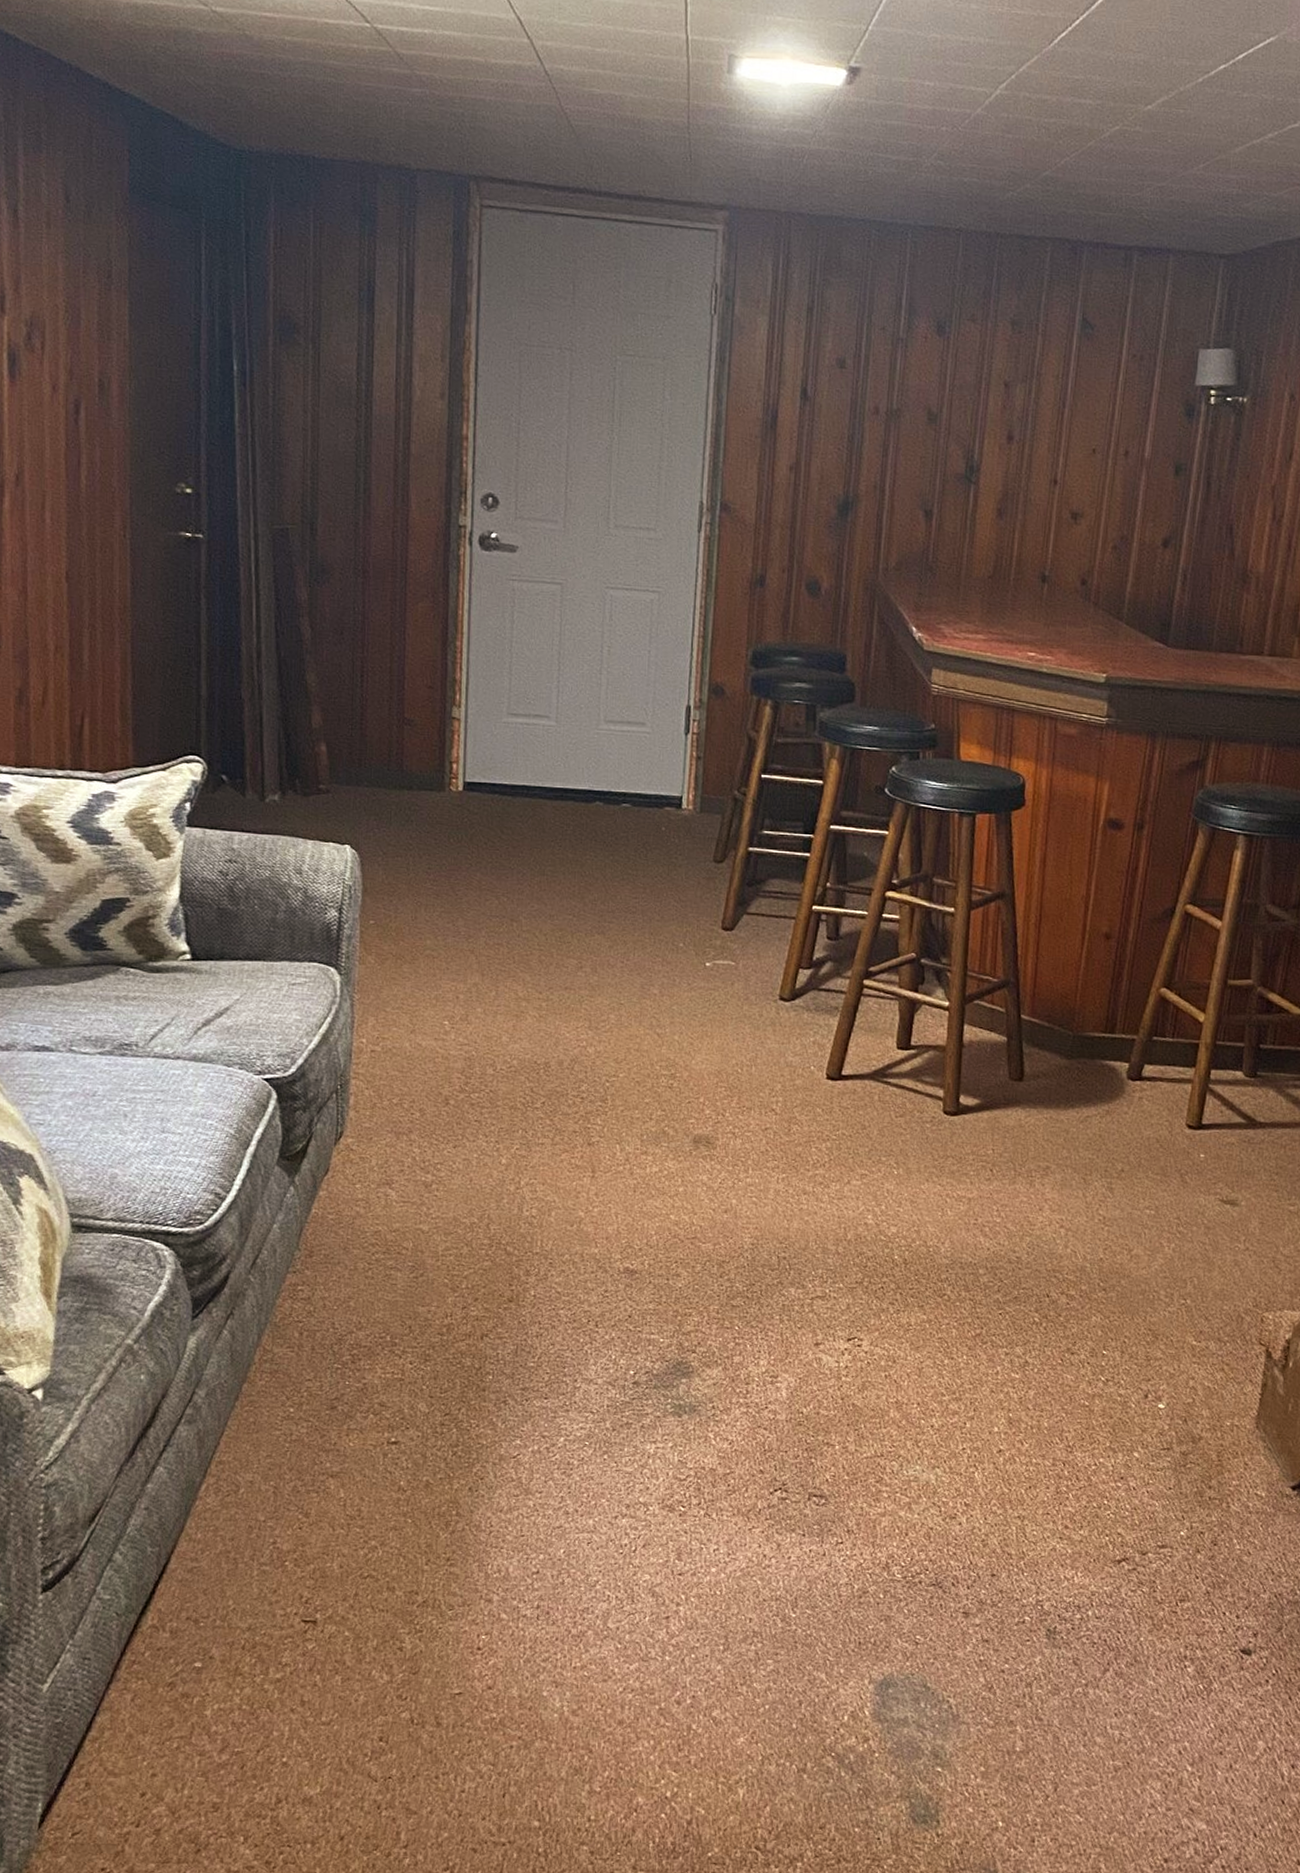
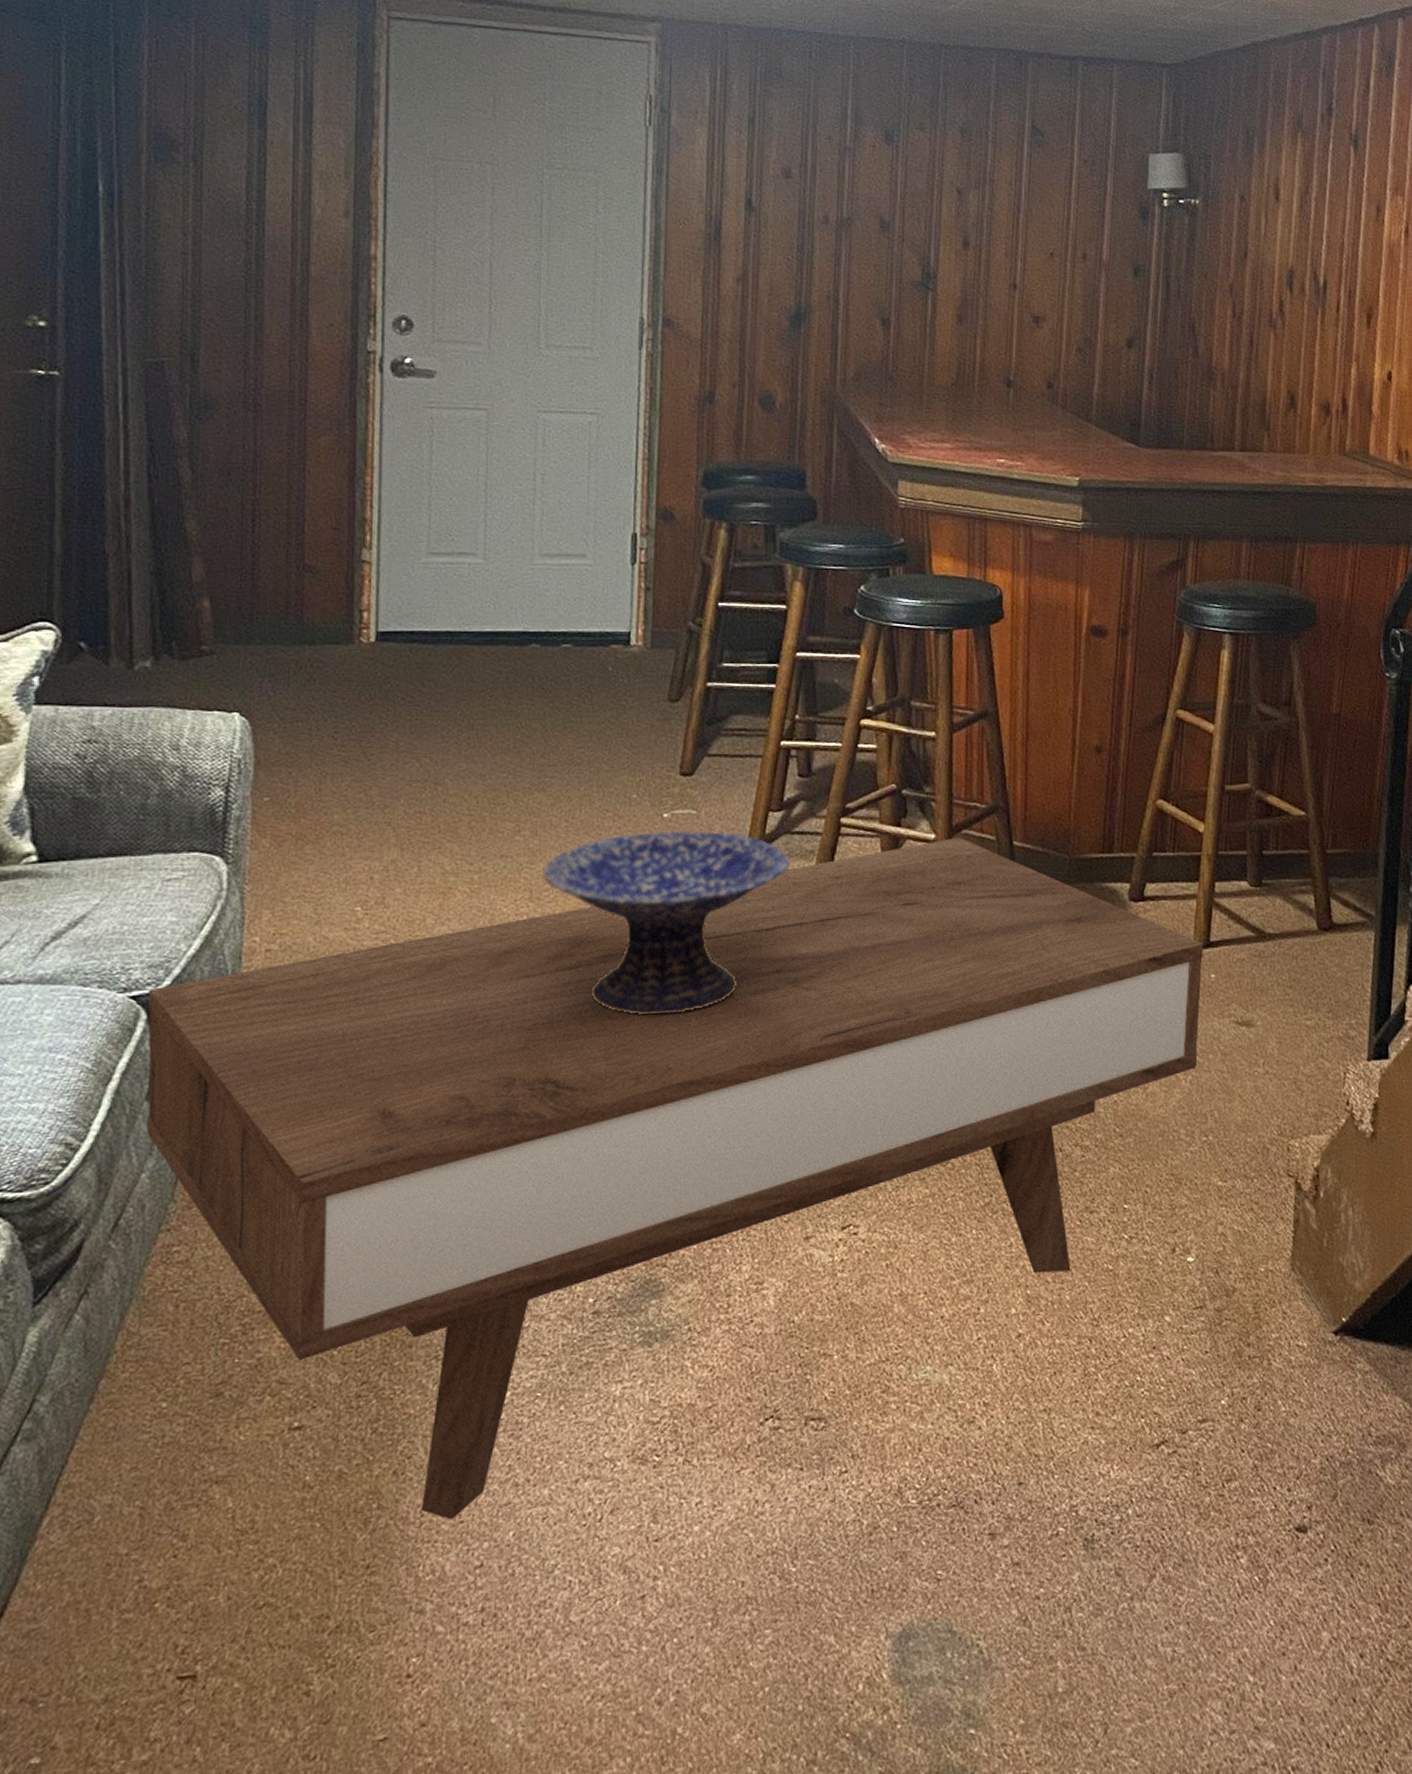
coffee table: none [277,1006,1196,1533] -> present [146,837,1204,1520]
decorative bowl: none [600,978,817,1139] -> present [543,830,790,1015]

